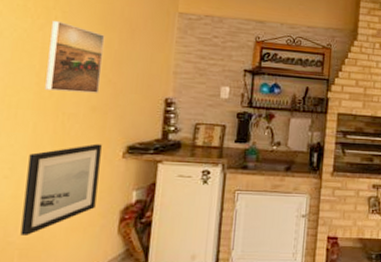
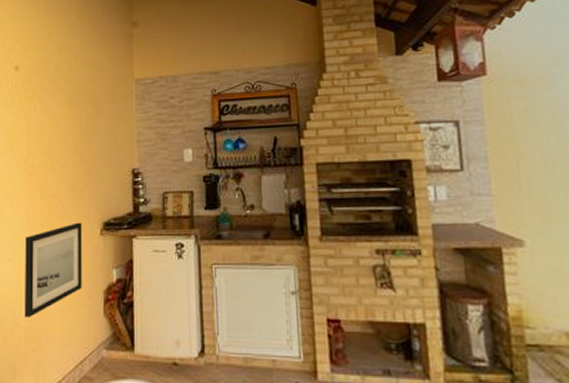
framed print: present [45,21,105,93] -> none [32,108,75,174]

